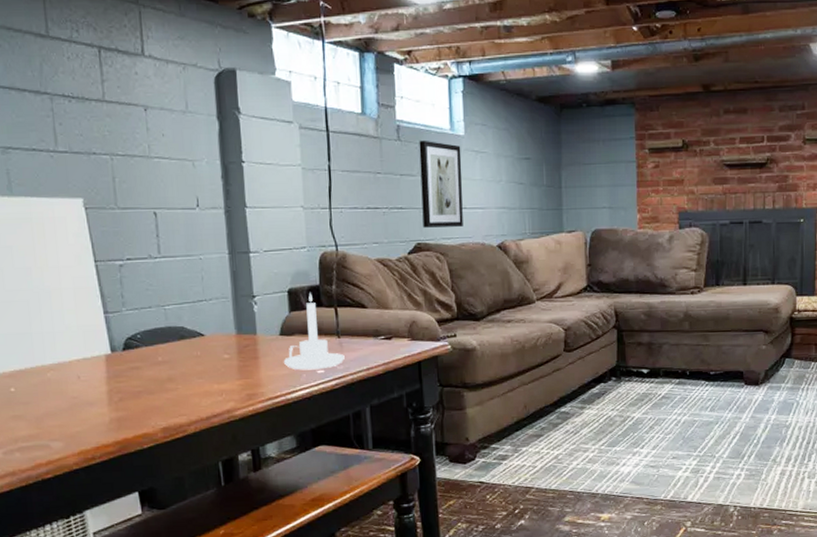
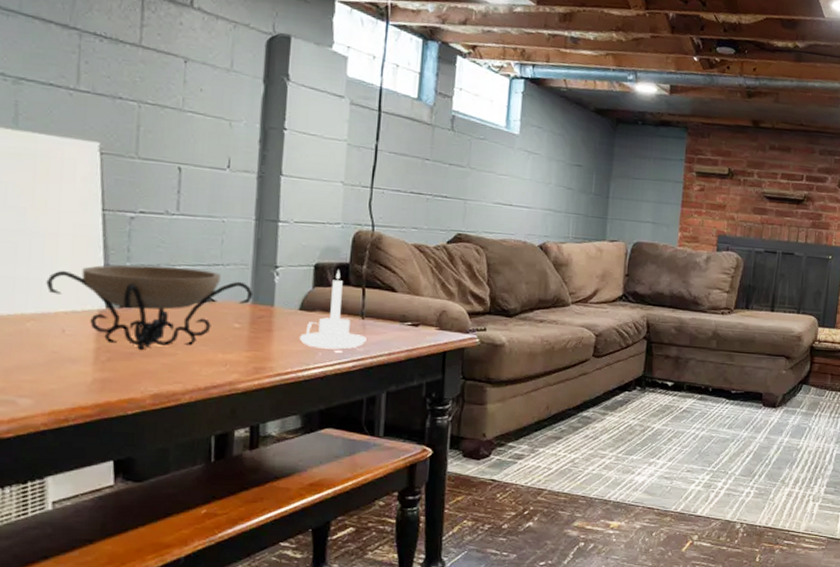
decorative bowl: none [58,306,237,389] -> present [46,265,254,351]
wall art: present [419,140,463,228] -> none [466,133,514,223]

